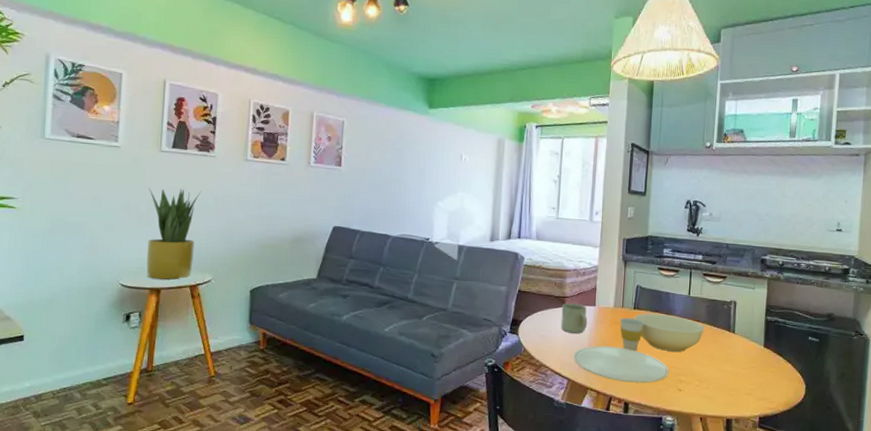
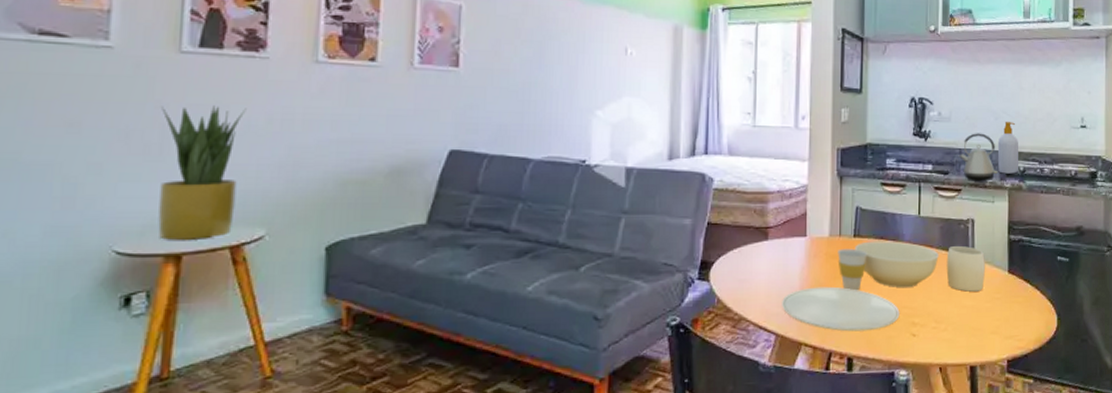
cup: present [560,303,588,334] -> none [764,235,798,274]
mug: none [710,322,745,360] -> present [946,246,986,292]
kettle: none [725,231,760,272] -> present [958,133,998,181]
soap bottle: none [760,222,779,267] -> present [997,121,1019,174]

